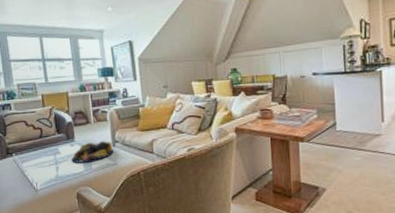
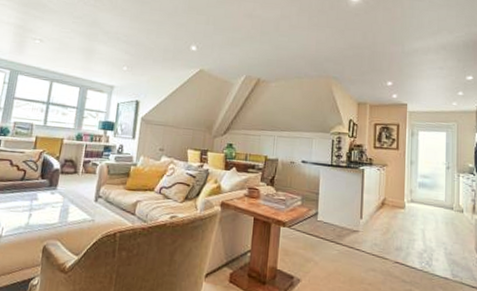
fruit bowl: present [71,141,114,163] -> none [47,193,95,215]

